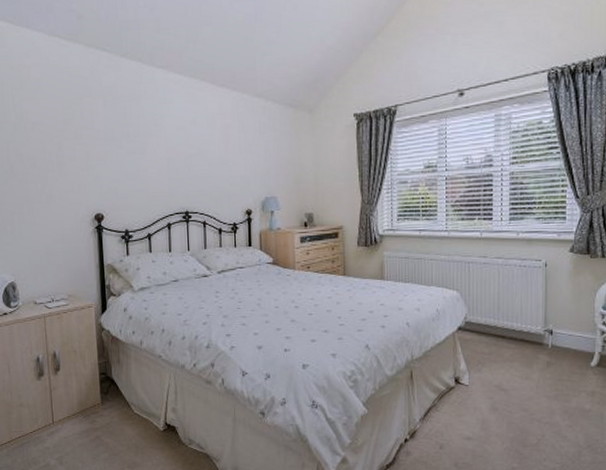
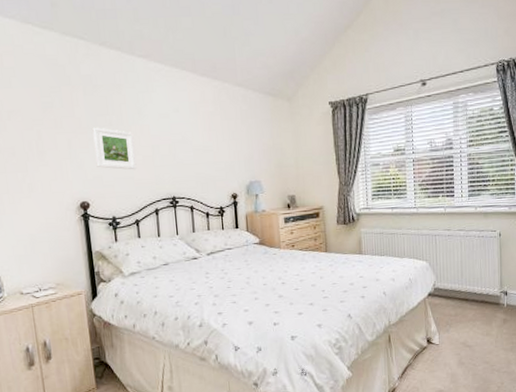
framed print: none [110,138,152,183] -> present [92,127,137,170]

